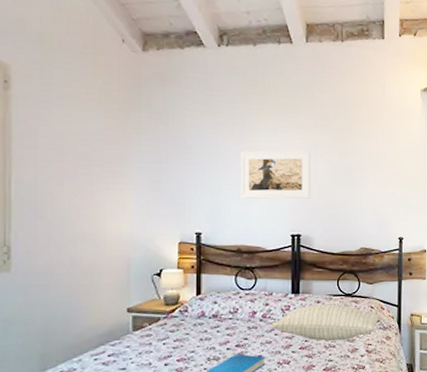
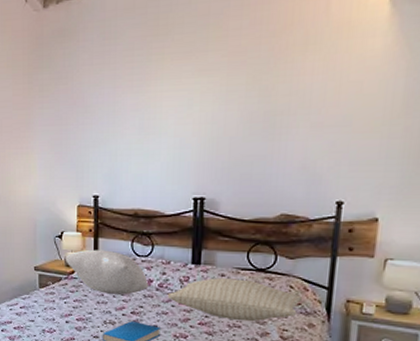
pillow: none [164,285,253,330] -> present [65,249,149,295]
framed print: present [240,150,311,199] -> none [138,96,221,159]

